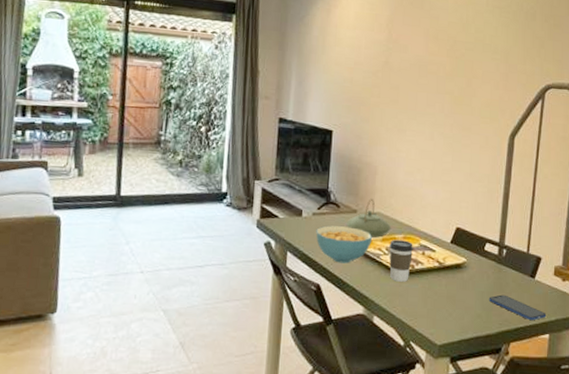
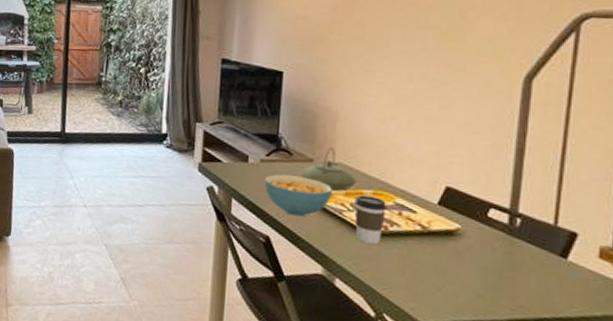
smartphone: present [488,294,547,321] -> none [494,273,587,313]

